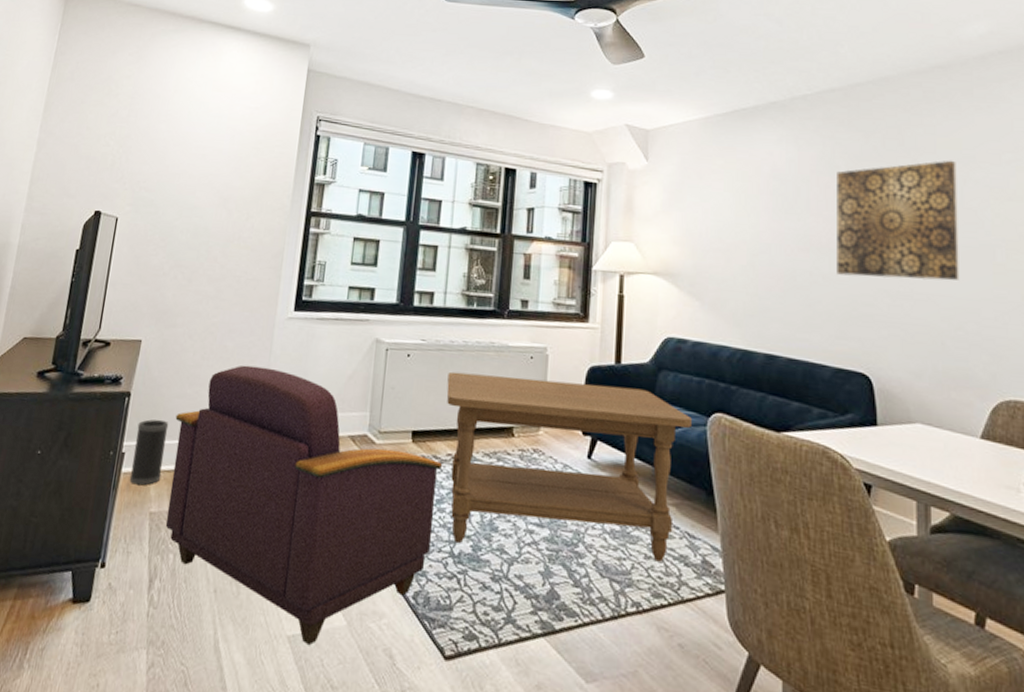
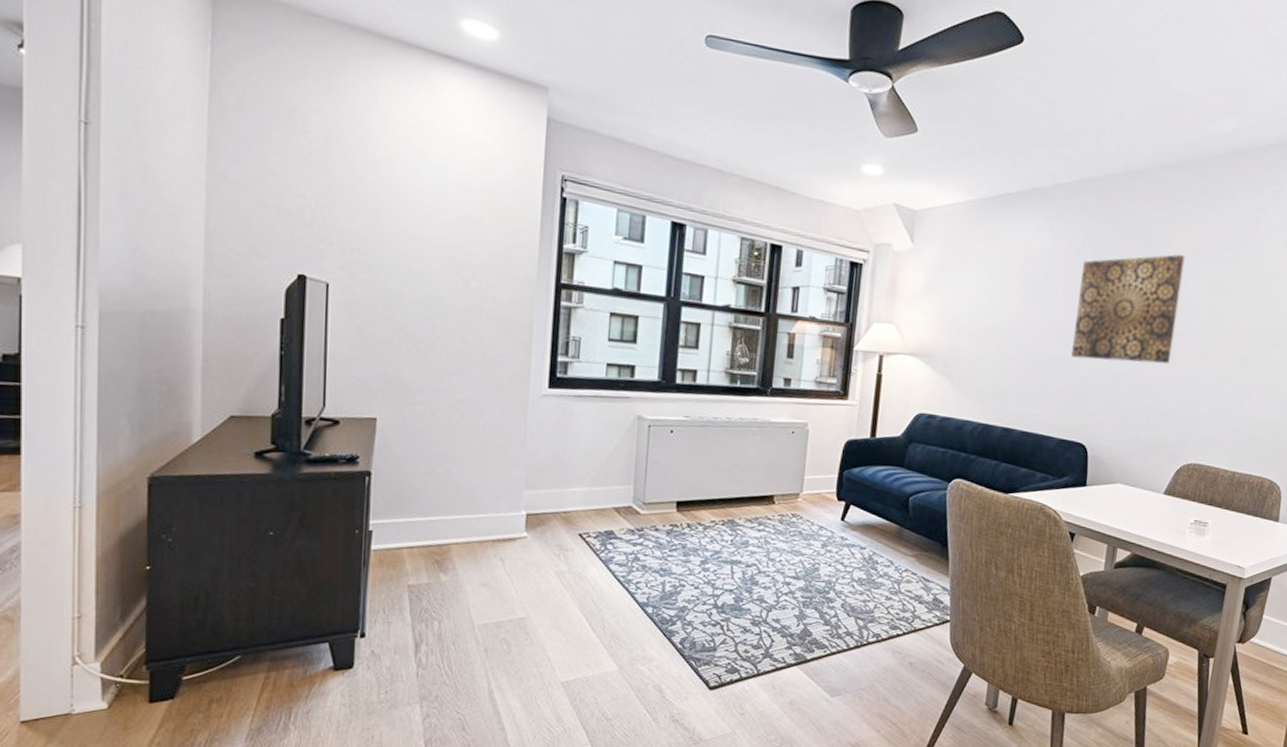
speaker: present [129,419,169,485] -> none [381,497,419,561]
armchair: present [165,365,442,646] -> none [425,442,706,689]
coffee table: present [446,371,692,562] -> none [710,446,935,602]

